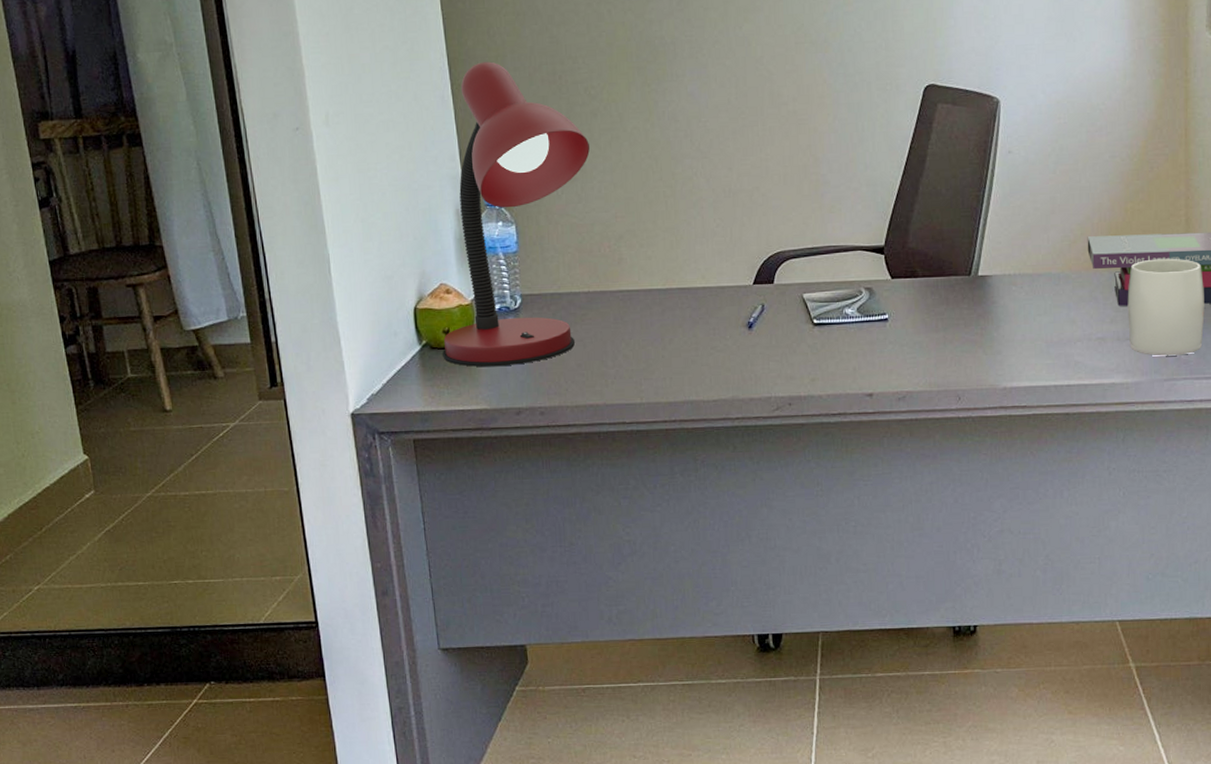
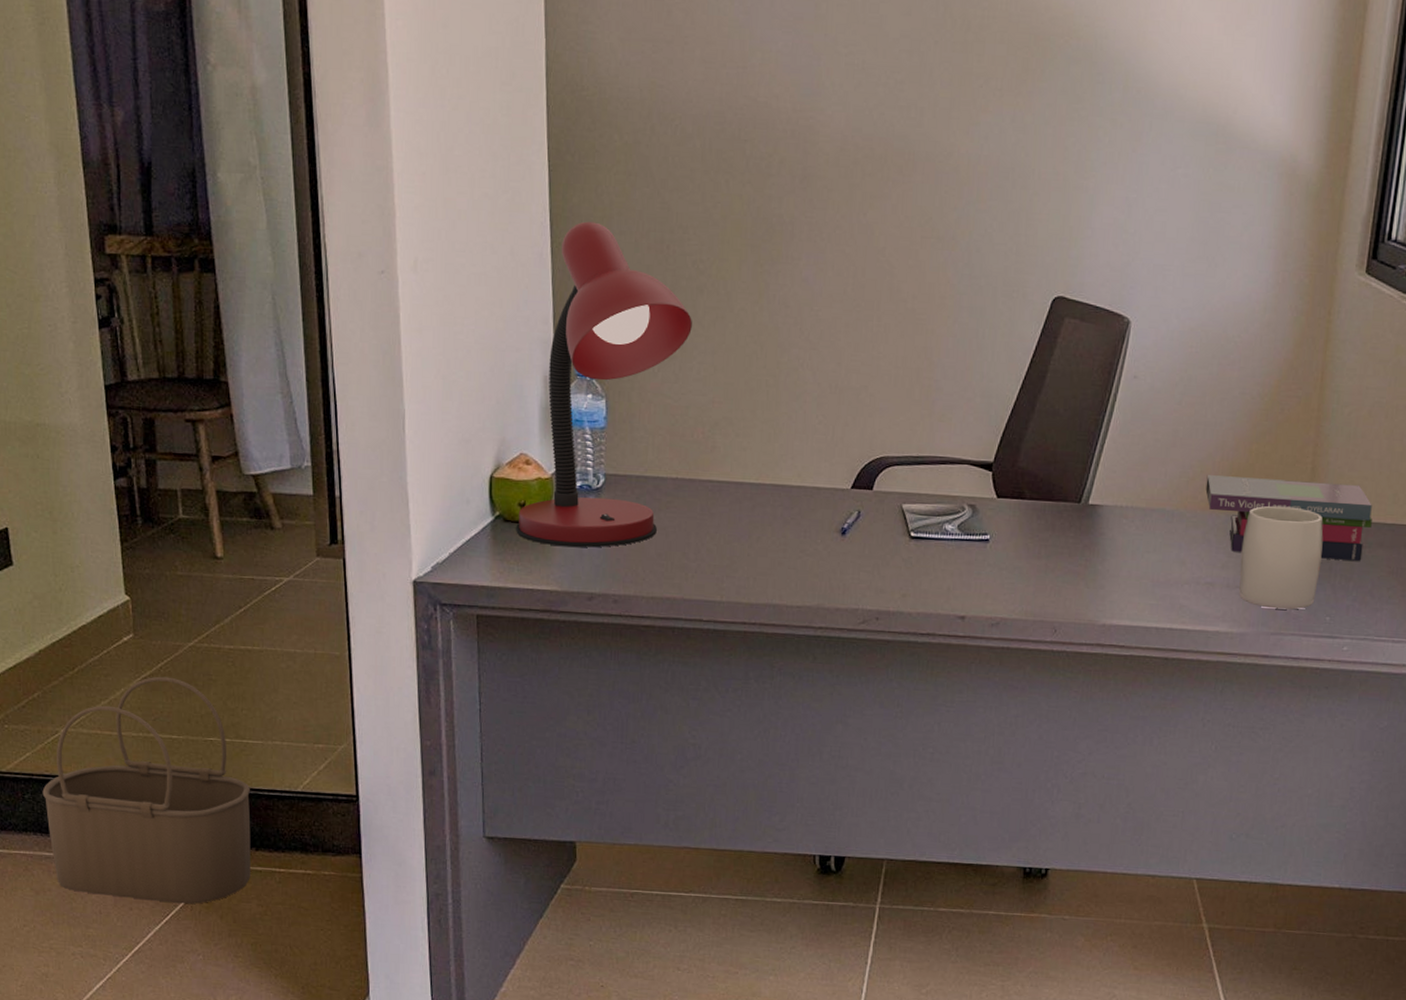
wicker basket: none [21,527,223,741] -> present [42,676,251,904]

